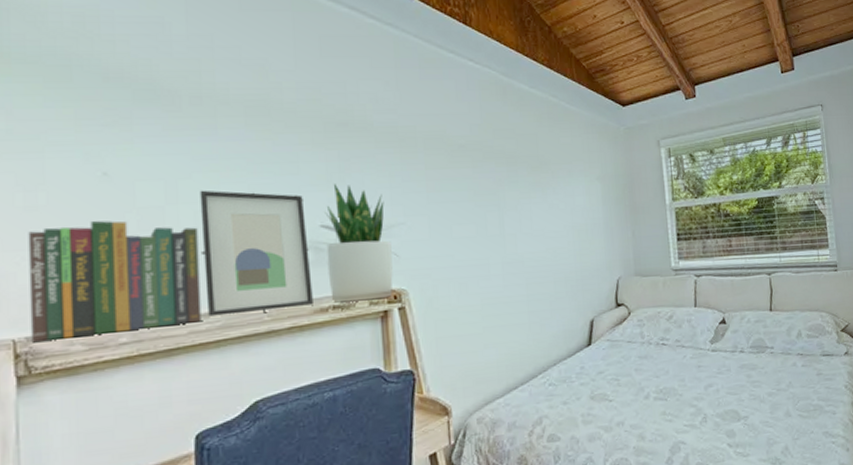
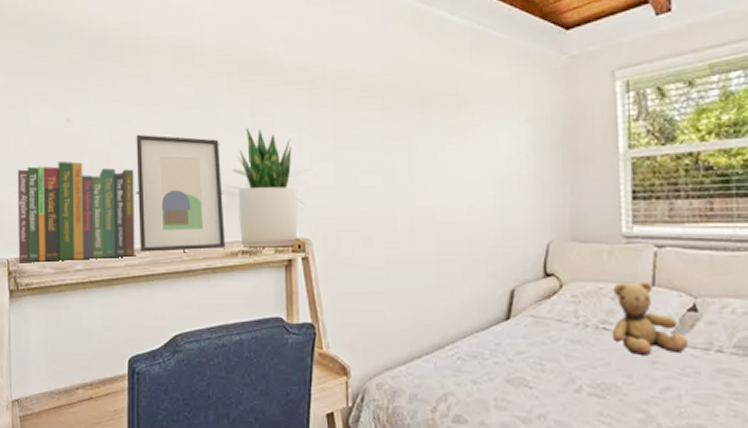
teddy bear: none [668,303,722,362] -> present [612,280,689,355]

